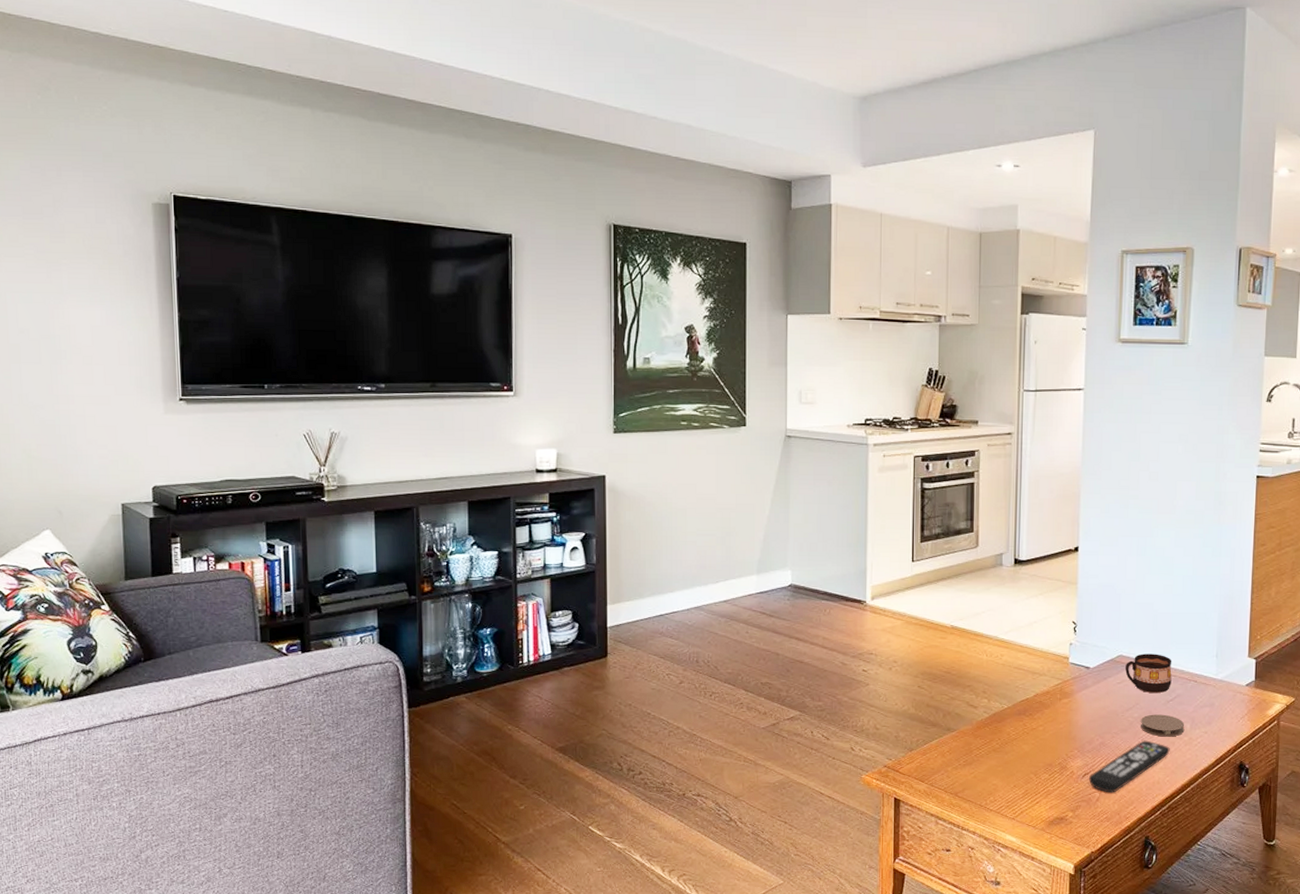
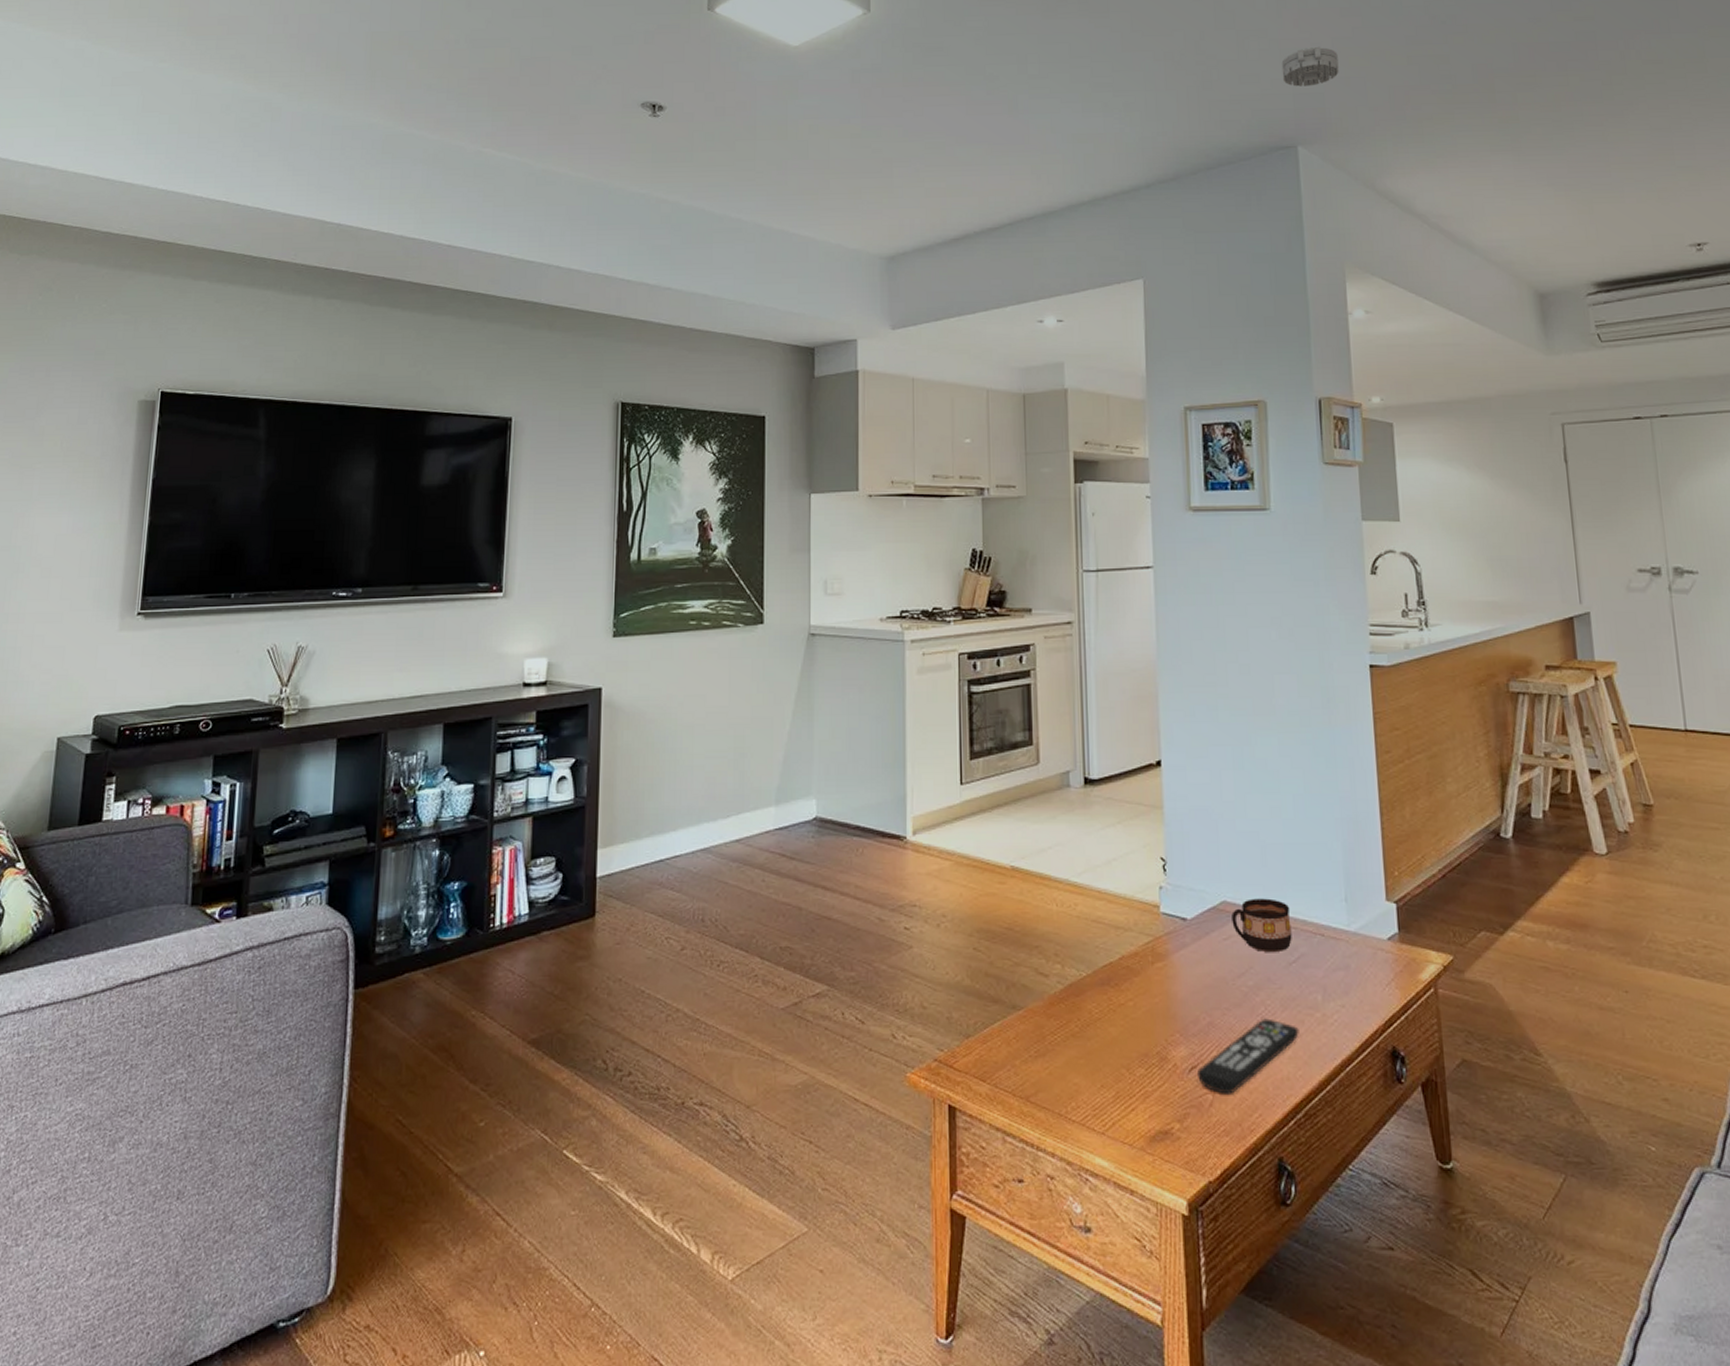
coaster: present [1141,714,1185,737] -> none [1258,981,1315,1013]

